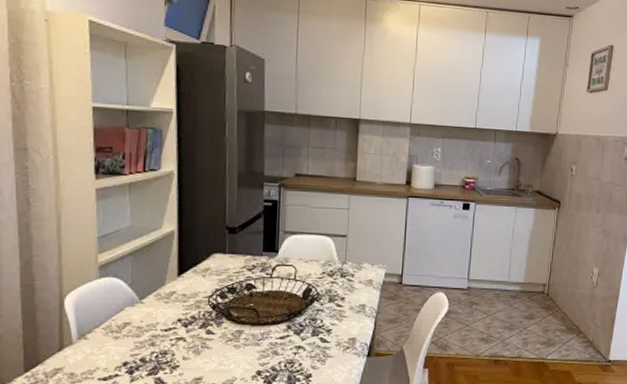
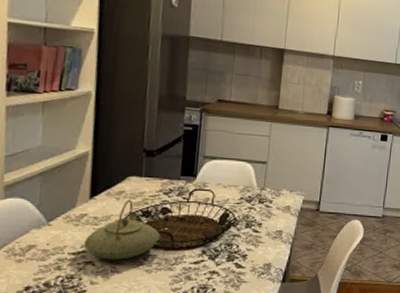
teapot: none [174,276,246,336] -> present [83,199,160,260]

